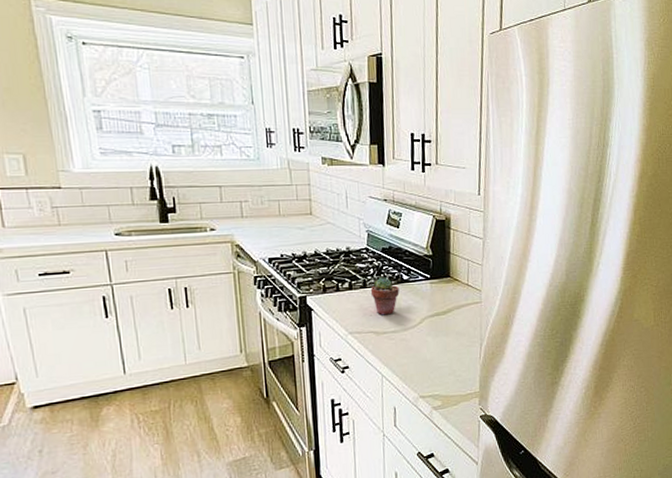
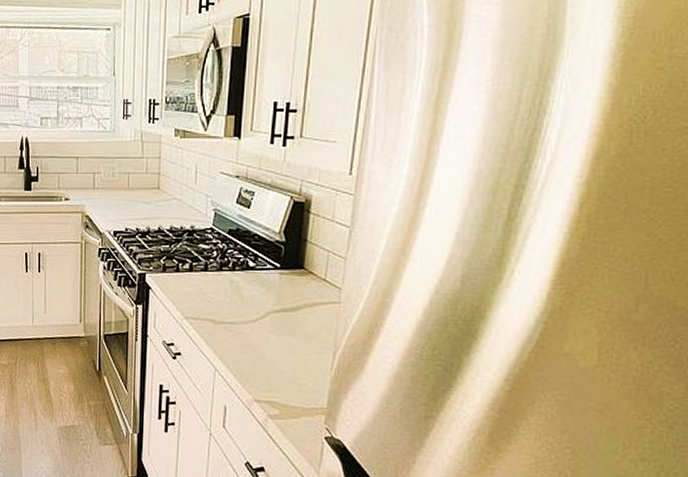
potted succulent: present [370,277,400,316] -> none [211,261,243,304]

